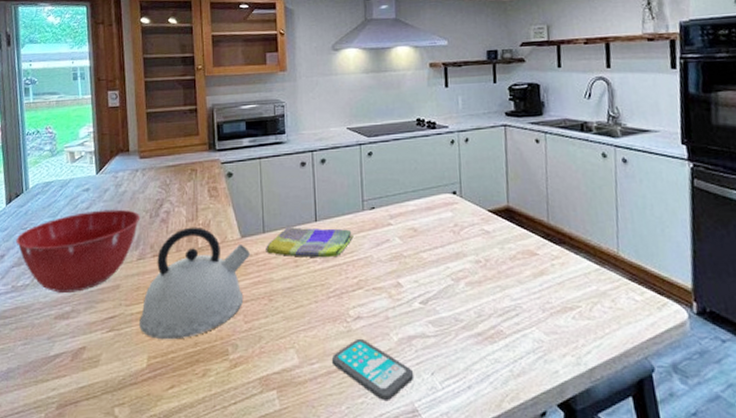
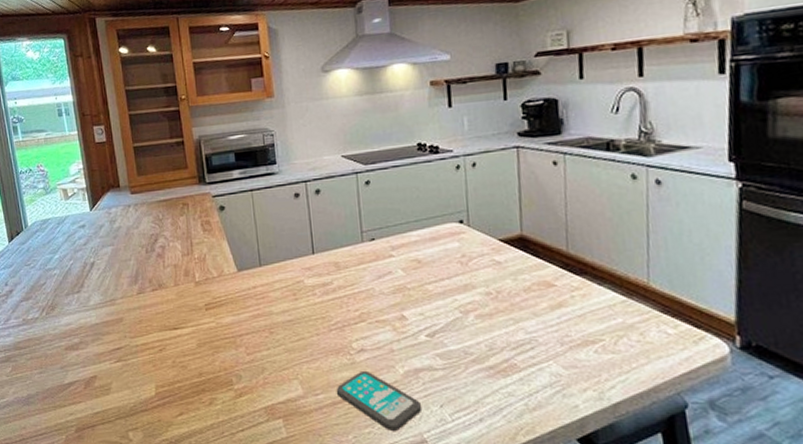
mixing bowl: present [16,209,141,293] -> none [21,245,137,326]
kettle: present [139,226,251,340] -> none [145,261,249,370]
dish towel: present [266,226,354,258] -> none [263,259,354,291]

